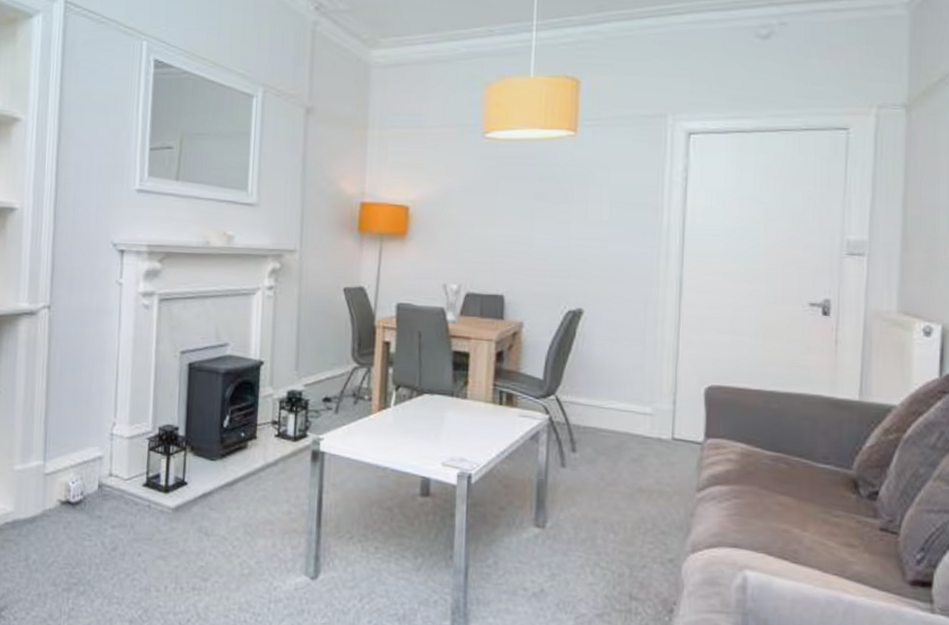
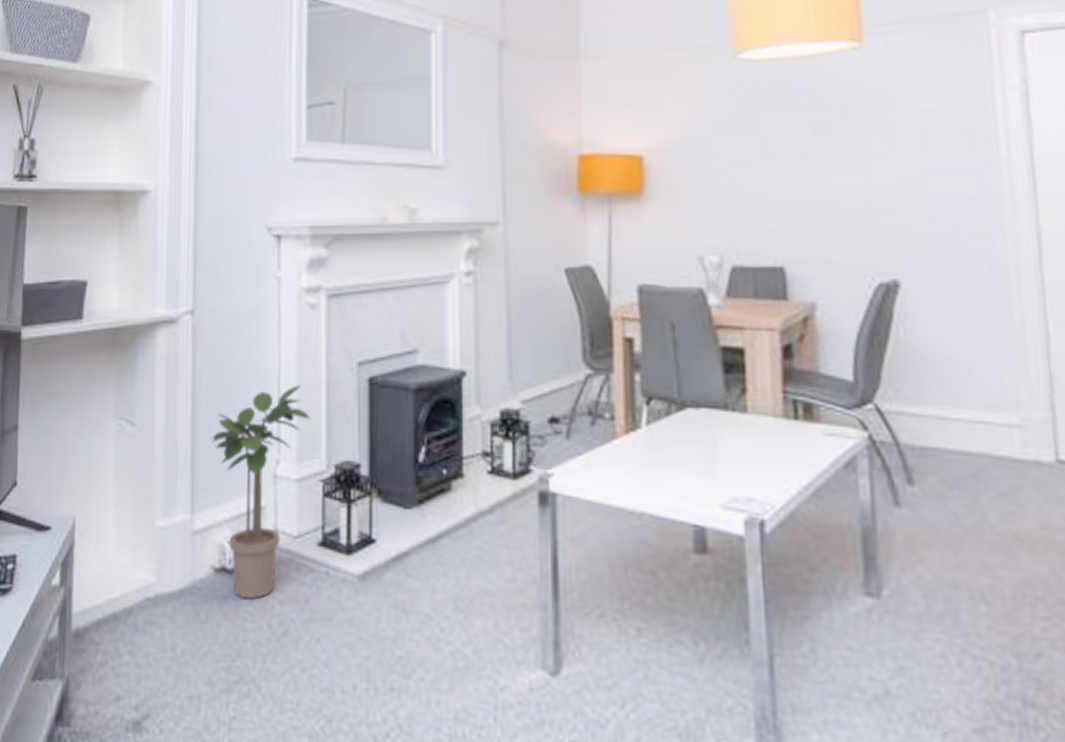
potted plant: none [61,367,141,525] -> present [211,385,311,600]

